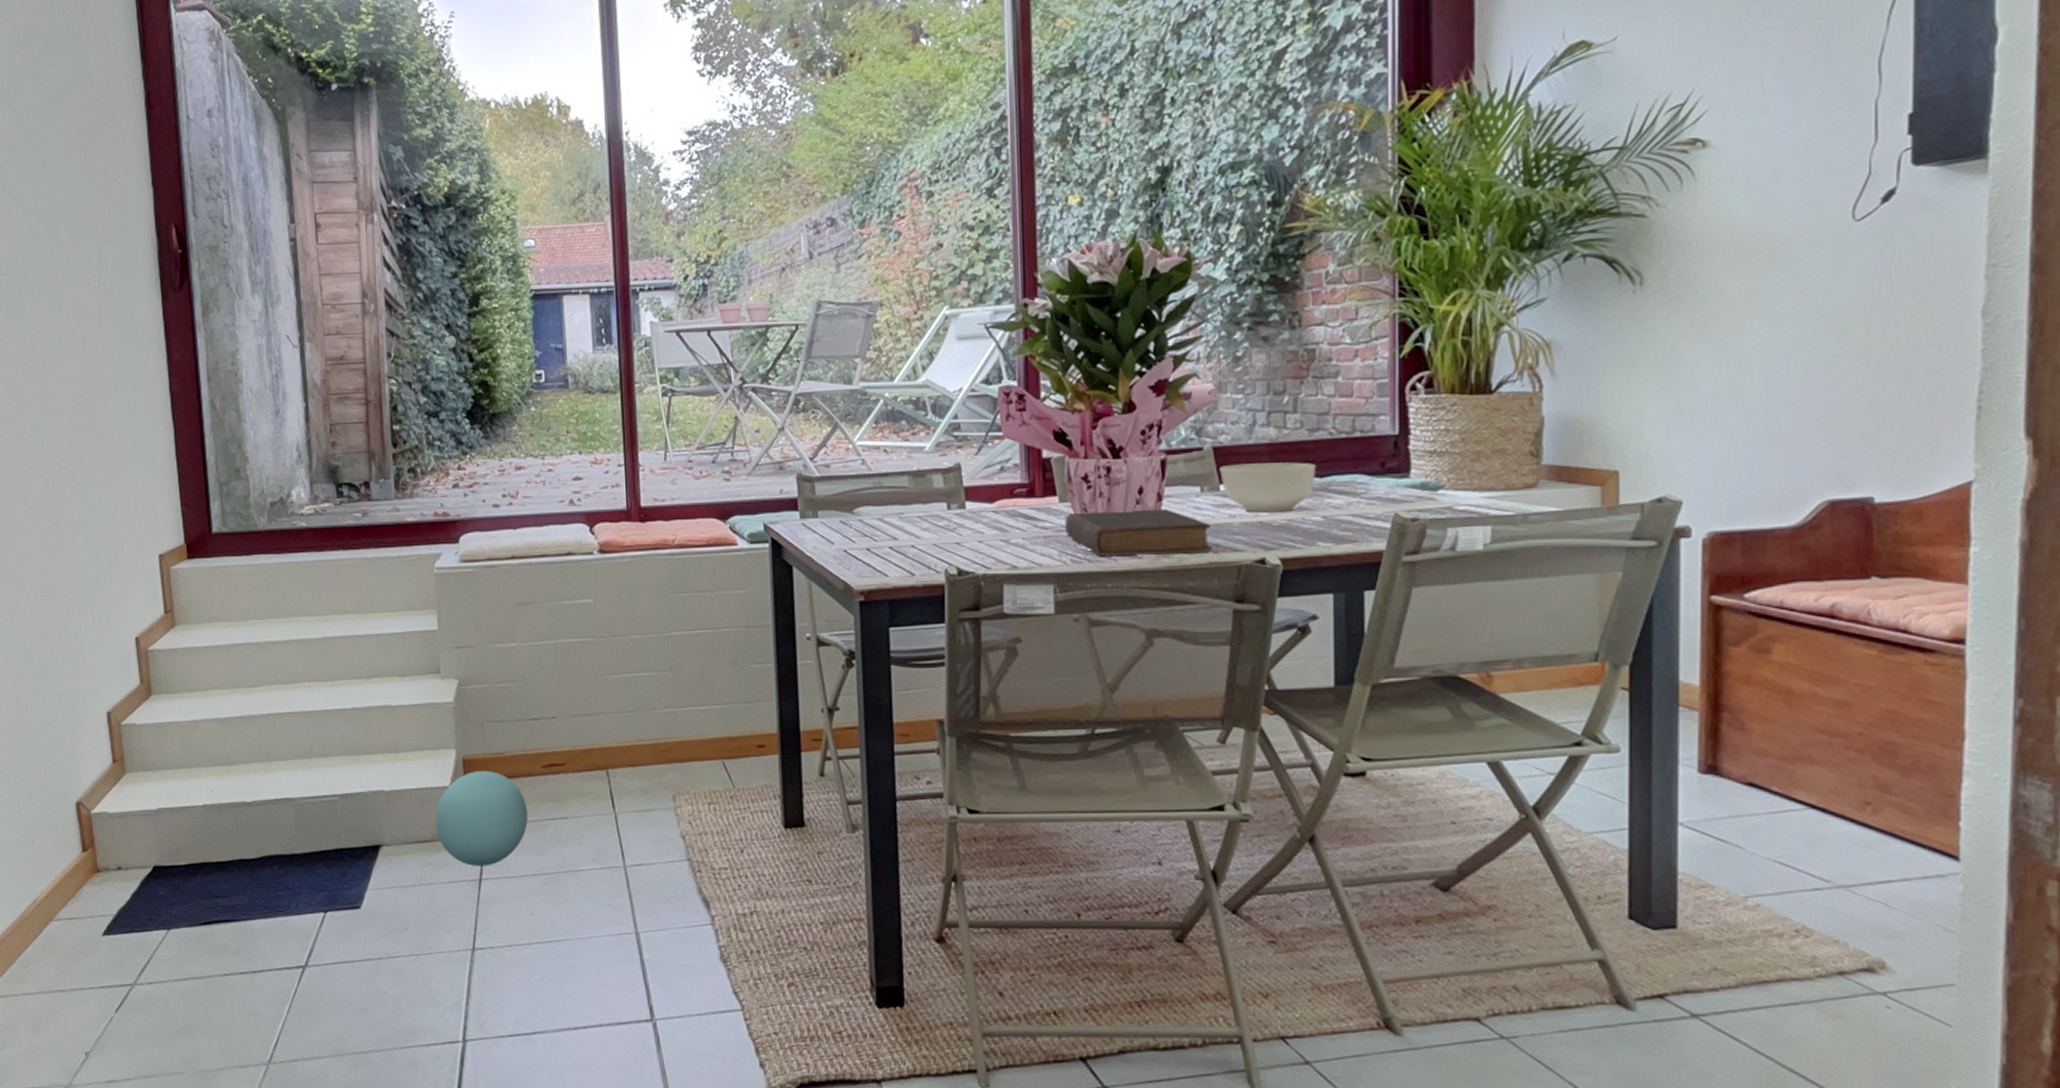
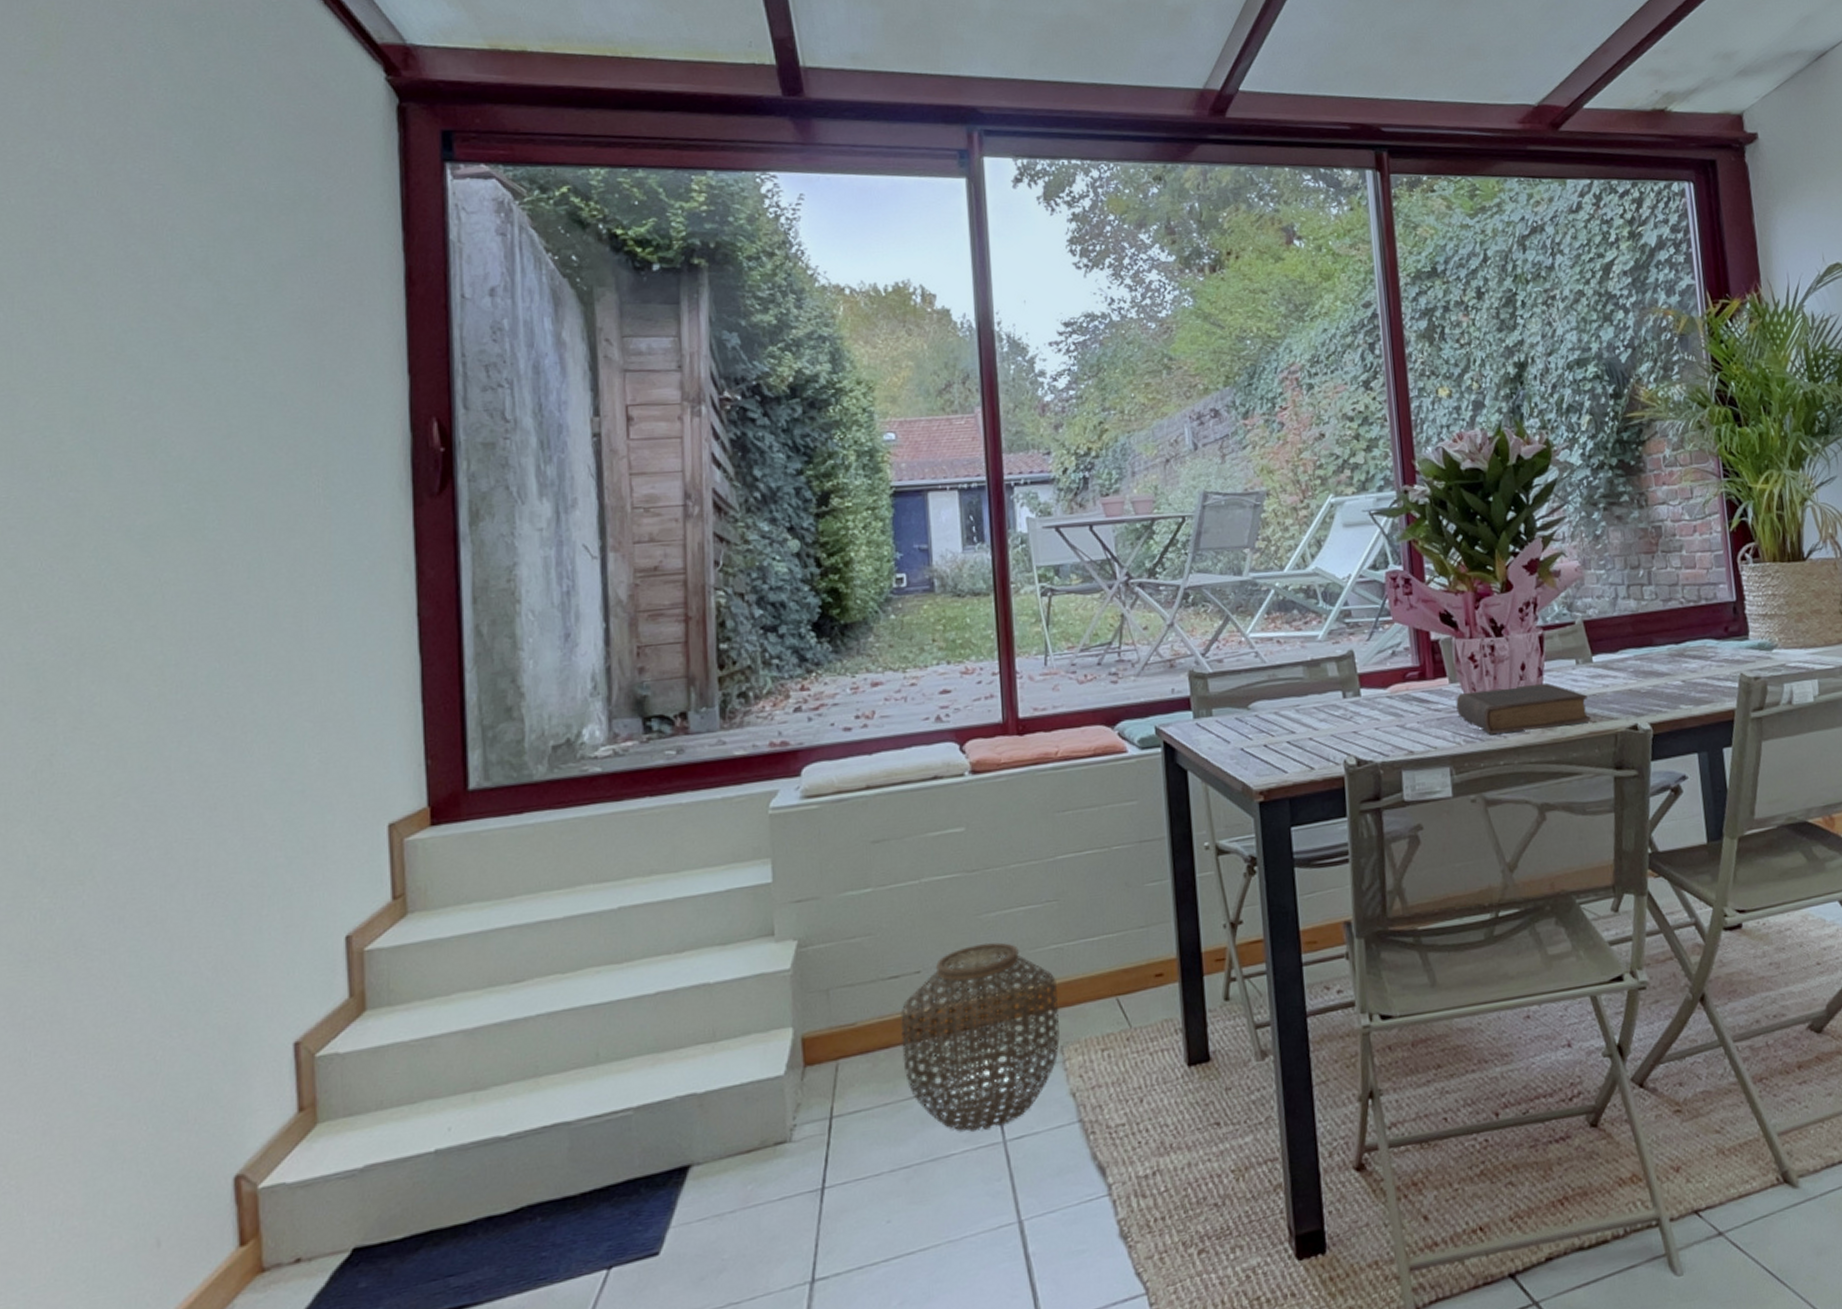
ball: present [435,770,528,866] -> none [764,1048,885,1173]
woven basket: none [540,700,672,854] -> present [900,942,1060,1132]
bowl: present [1220,462,1317,513] -> none [1591,631,1673,682]

